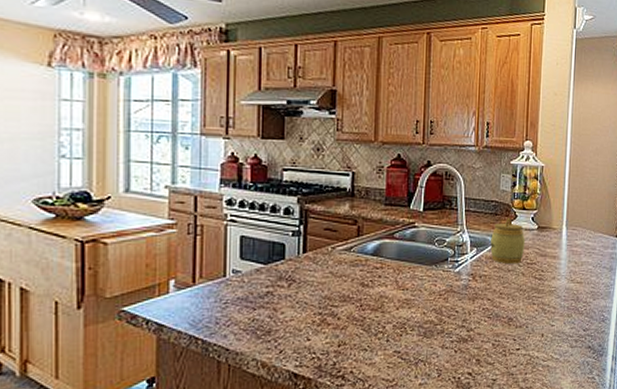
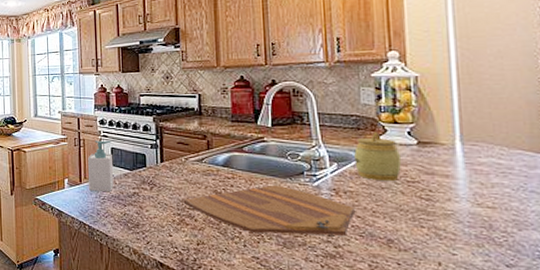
soap bottle: none [206,226,243,294] -> present [88,140,114,191]
cutting board: none [327,273,487,327] -> present [184,185,356,236]

